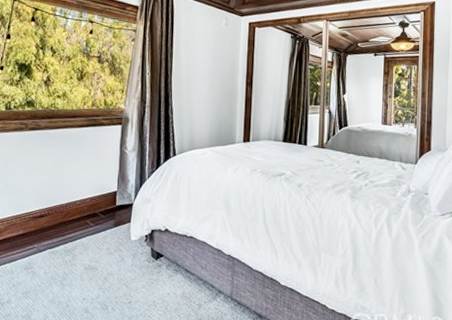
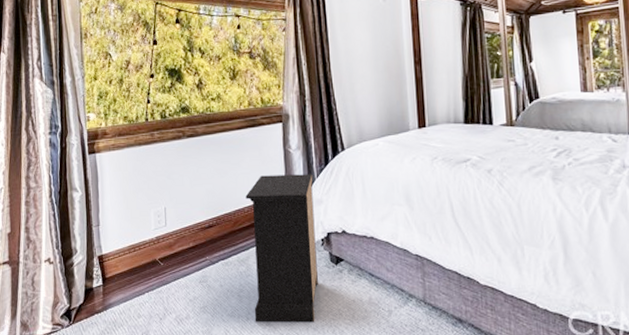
nightstand: none [74,172,144,312] -> present [245,174,318,323]

